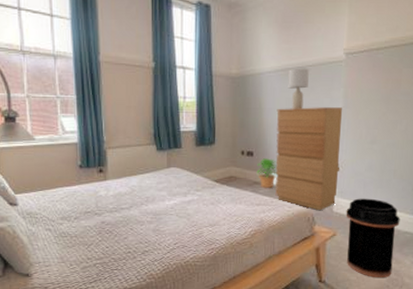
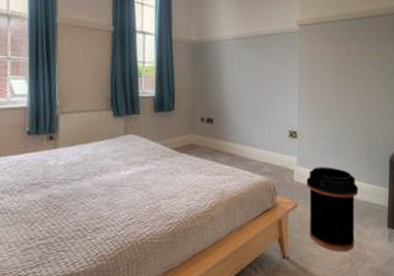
potted plant: present [256,158,277,188] -> none [216,125,238,156]
dresser: present [275,107,343,211] -> none [235,75,299,181]
lamp: present [288,68,309,109] -> none [246,37,266,77]

